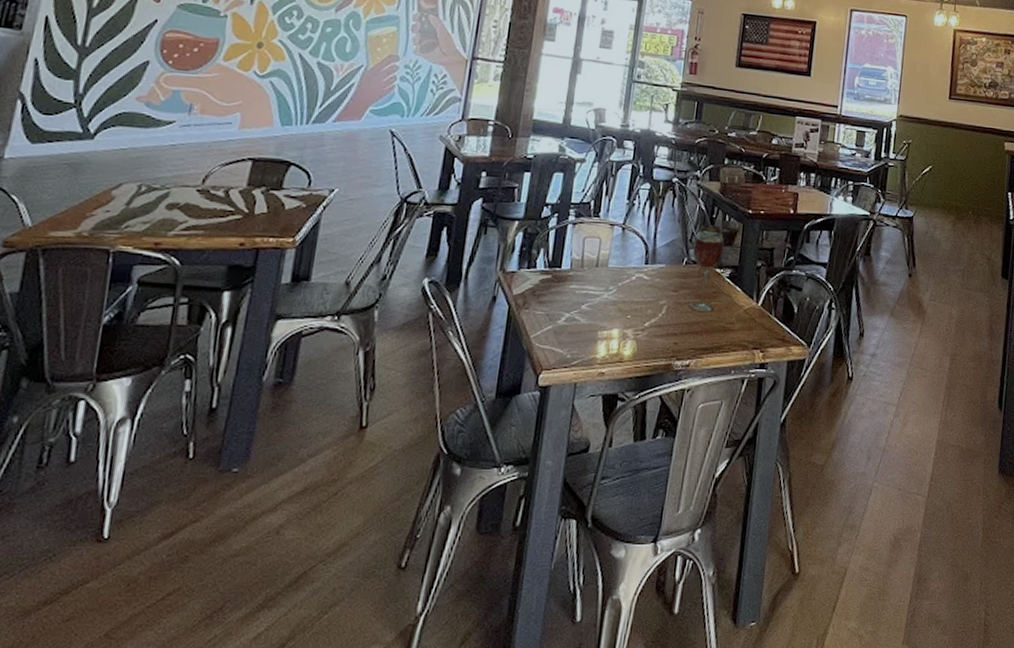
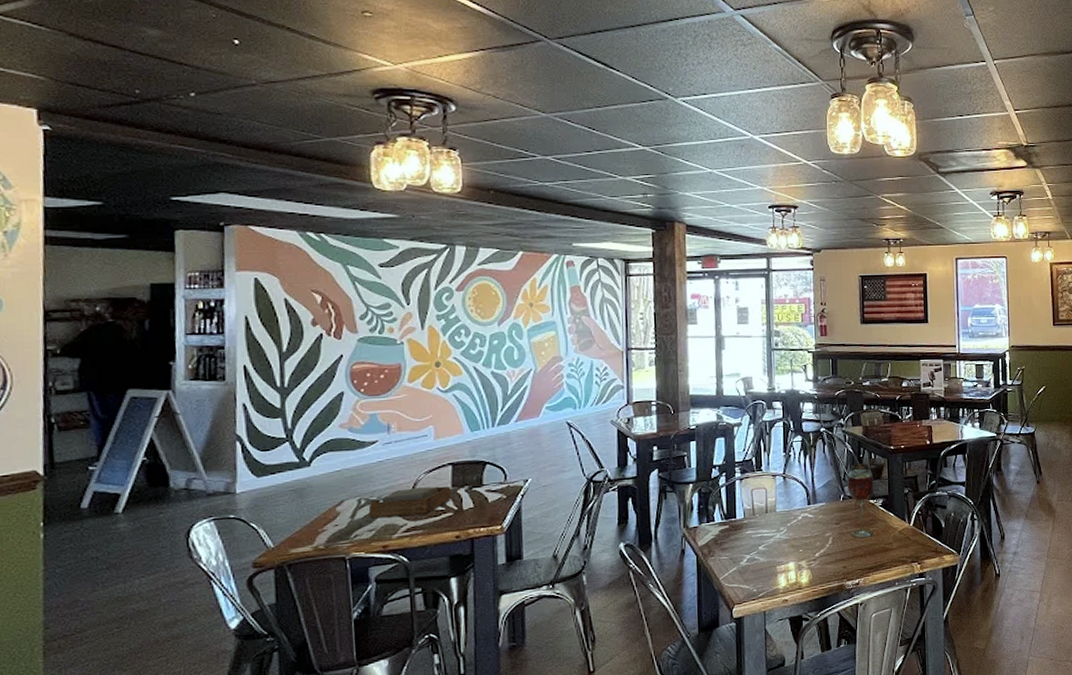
napkin holder: none [146,180,247,213] -> present [368,486,452,519]

